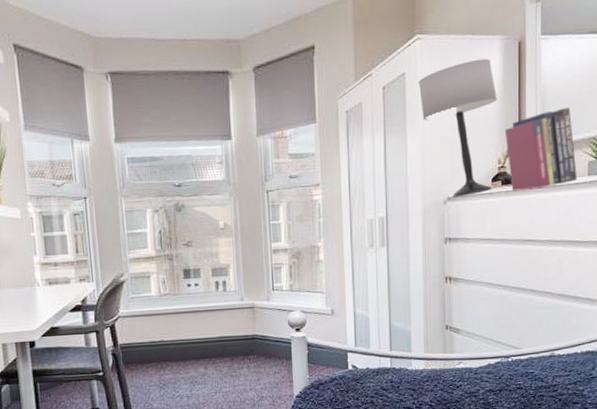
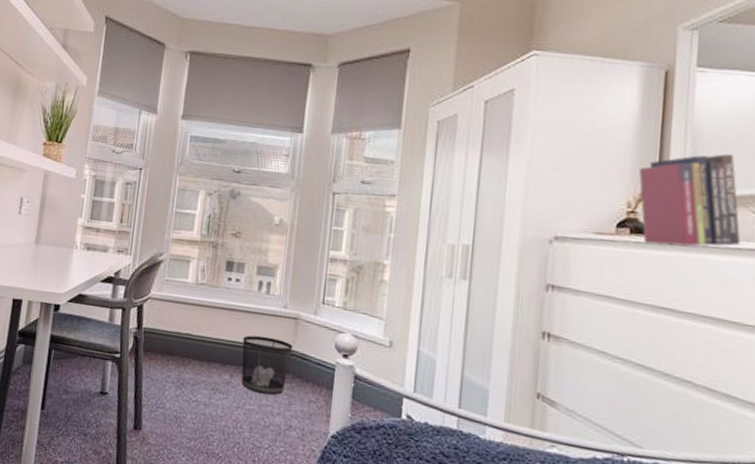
waste bin: none [210,328,254,377] -> present [241,335,293,395]
table lamp: present [418,59,498,198] -> none [529,84,633,239]

